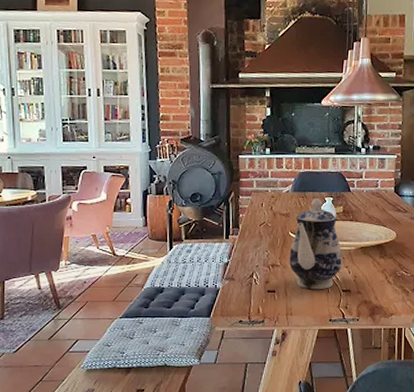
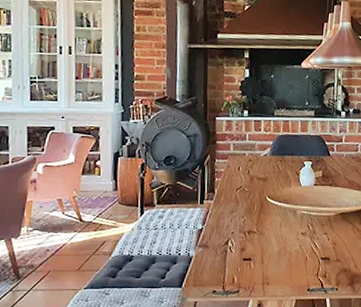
teapot: present [289,198,342,290] -> none [266,162,321,258]

